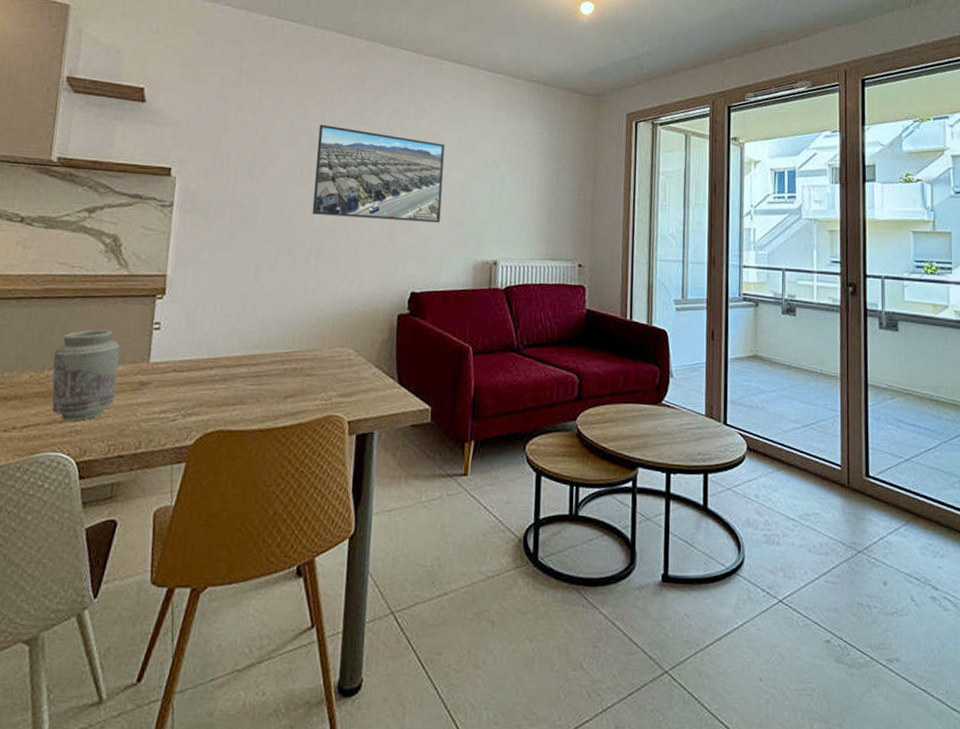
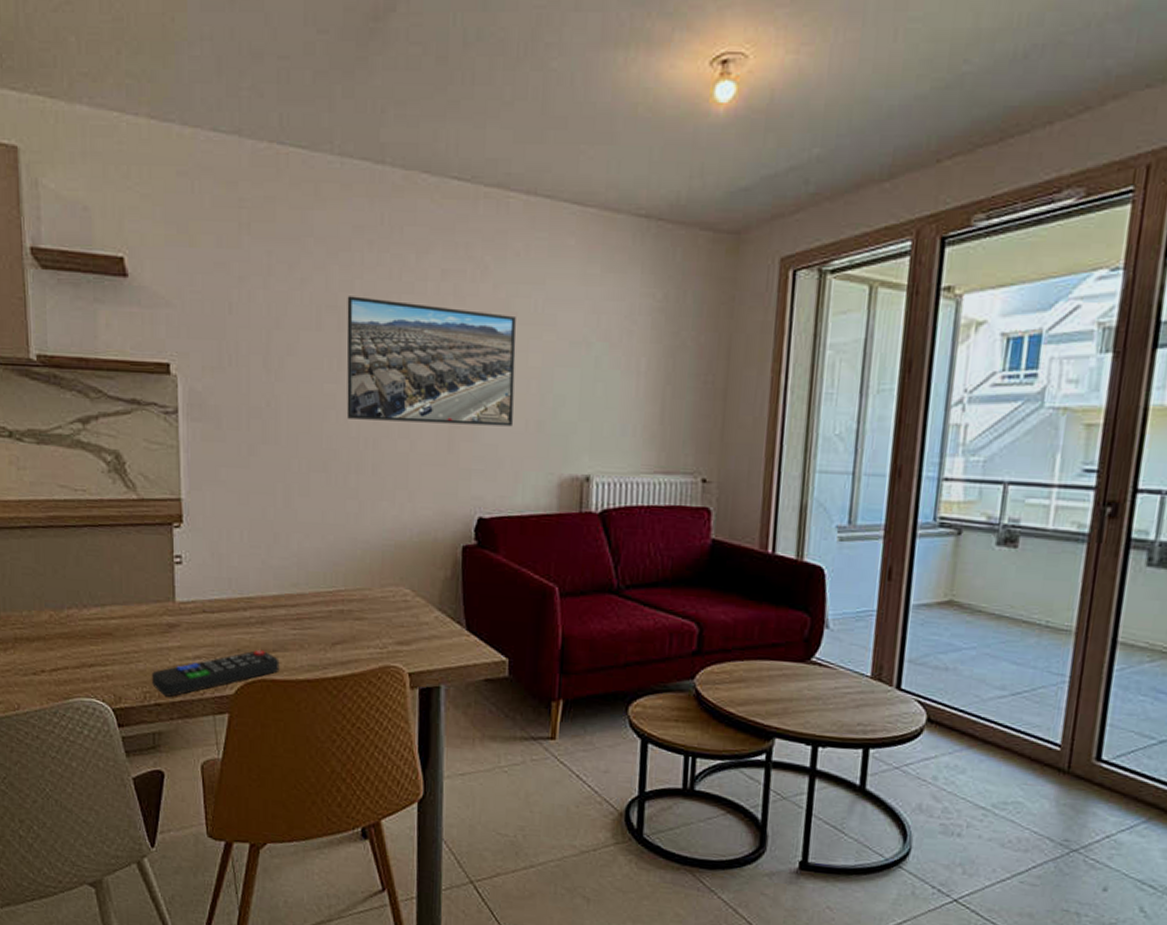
vase: present [52,329,120,421] -> none [70,563,143,666]
remote control: none [118,403,237,449] -> present [152,649,280,697]

